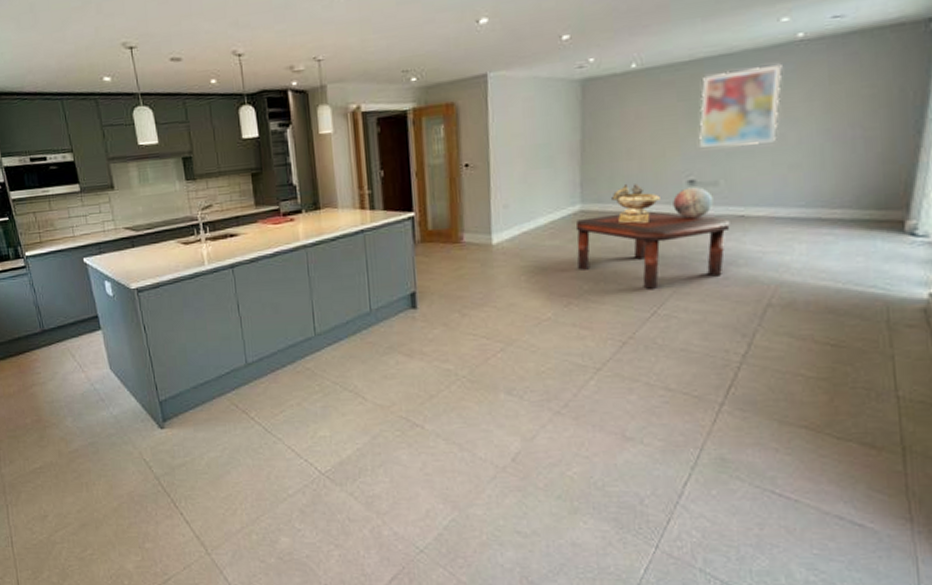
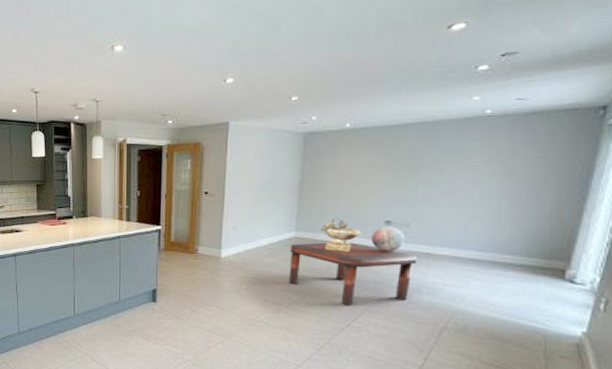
wall art: present [699,63,782,148] -> none [398,133,471,196]

